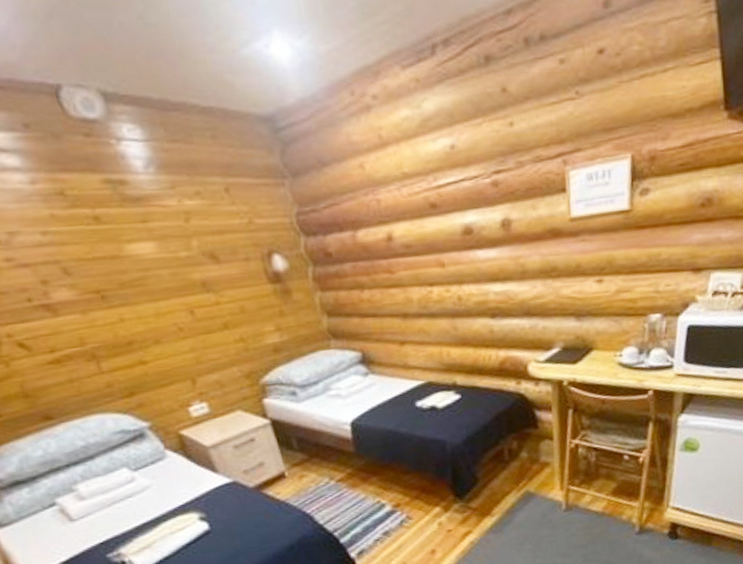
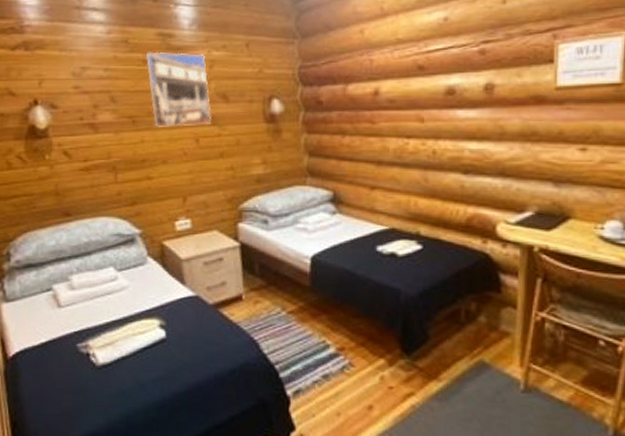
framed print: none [93,203,205,301] -> present [145,51,212,127]

